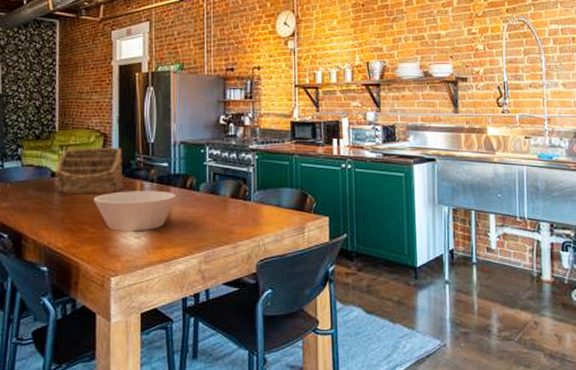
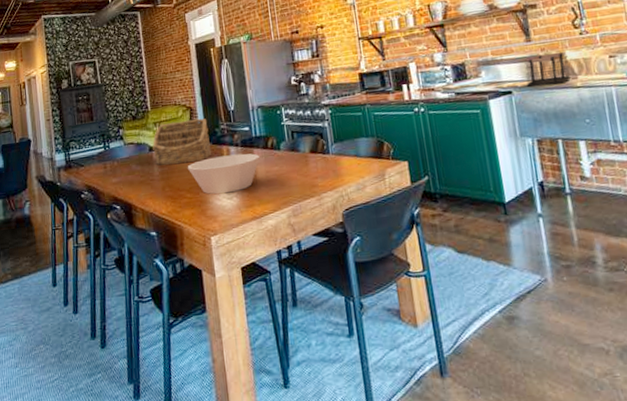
dish rack: none [449,128,490,159] -> present [524,53,571,88]

